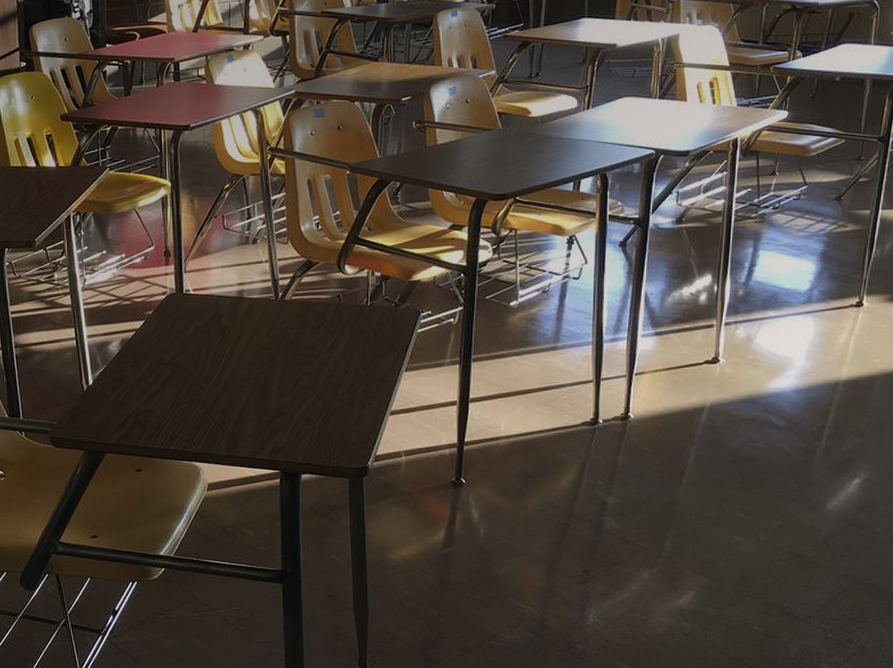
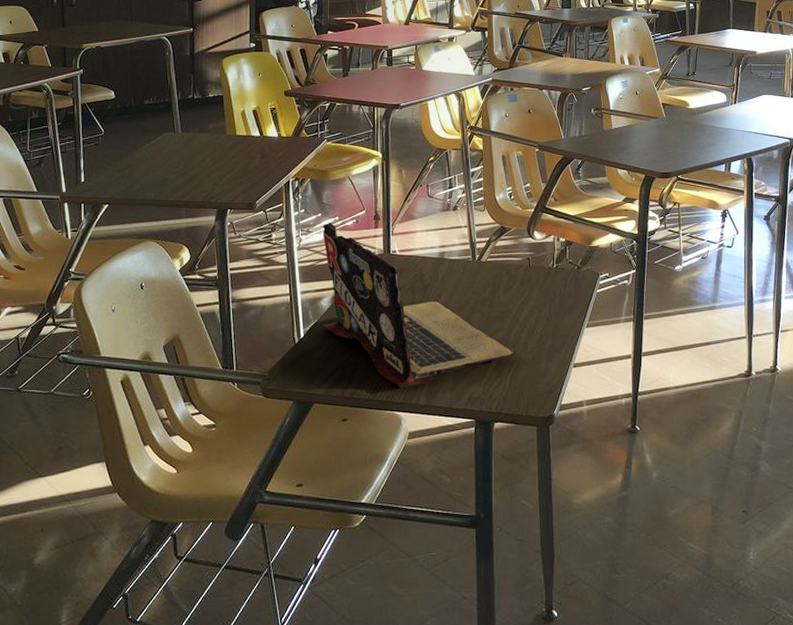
laptop: none [108,260,334,437] -> present [322,223,524,388]

